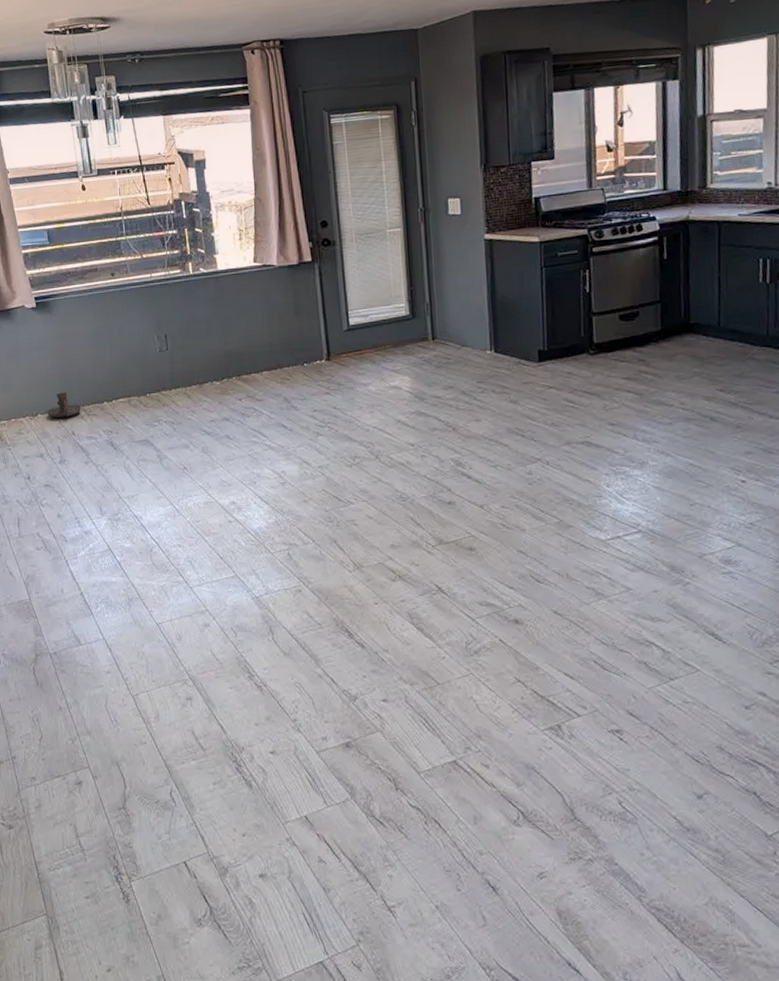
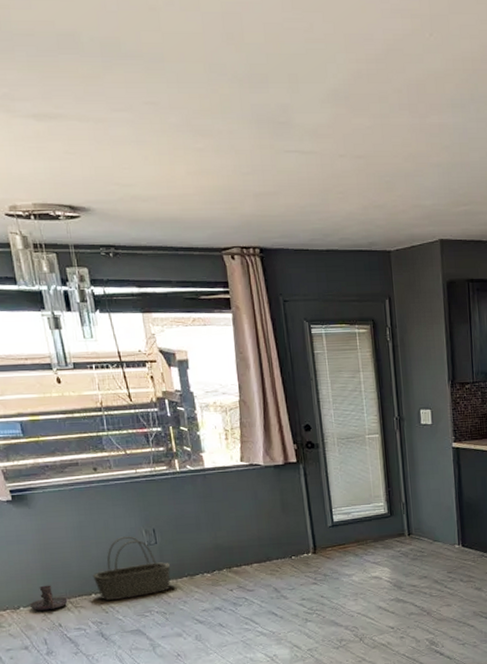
basket: none [105,342,180,409] -> present [92,536,171,601]

